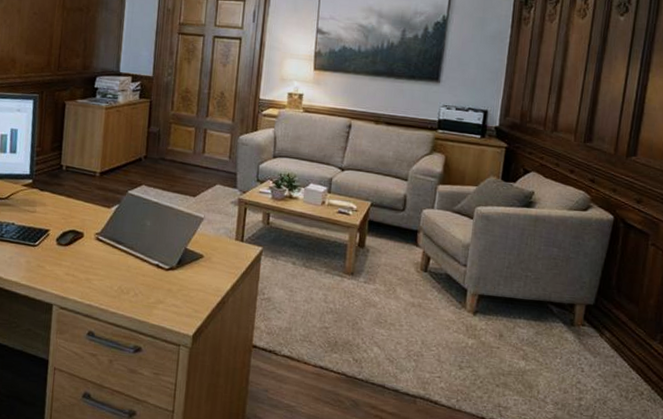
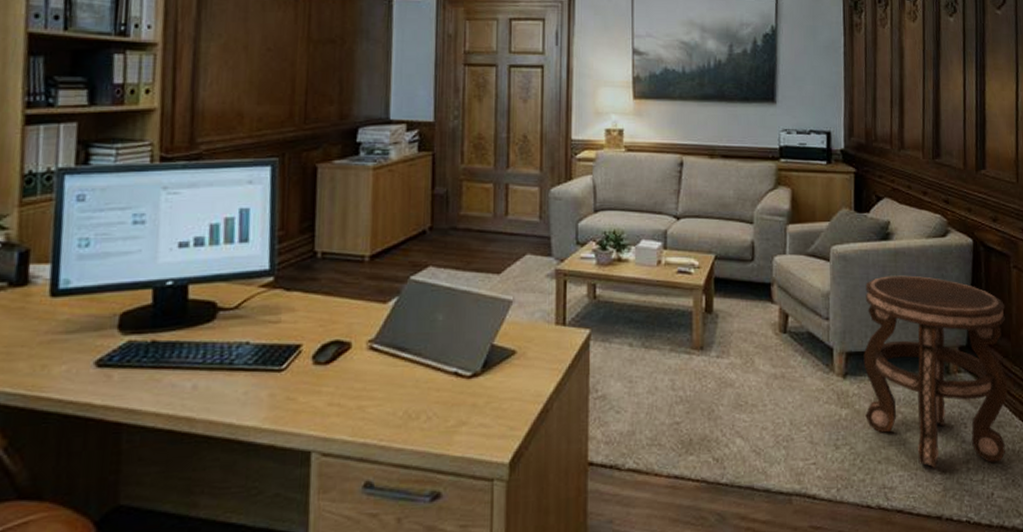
side table: none [489,237,638,404] -> present [863,275,1008,469]

